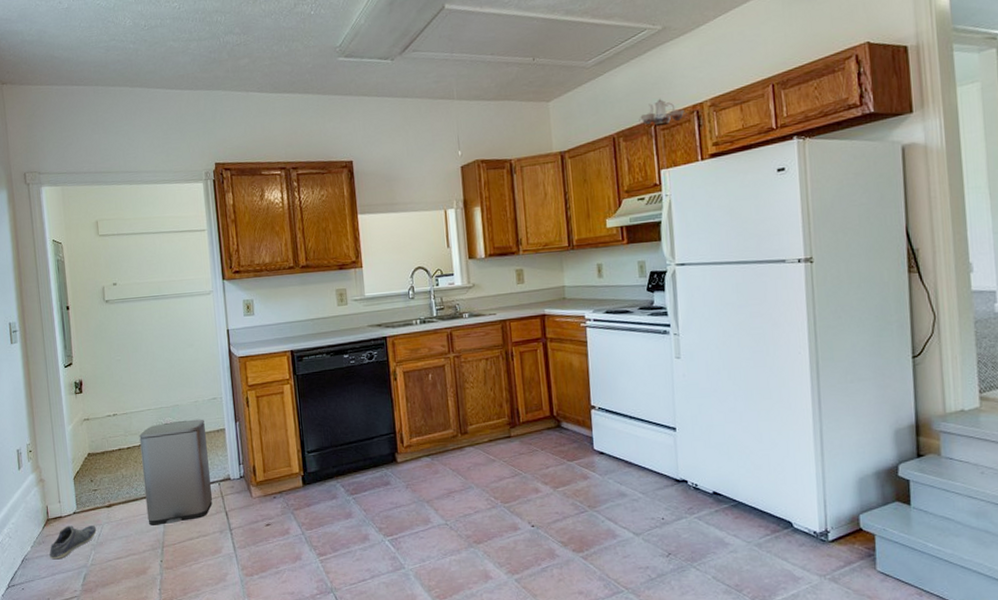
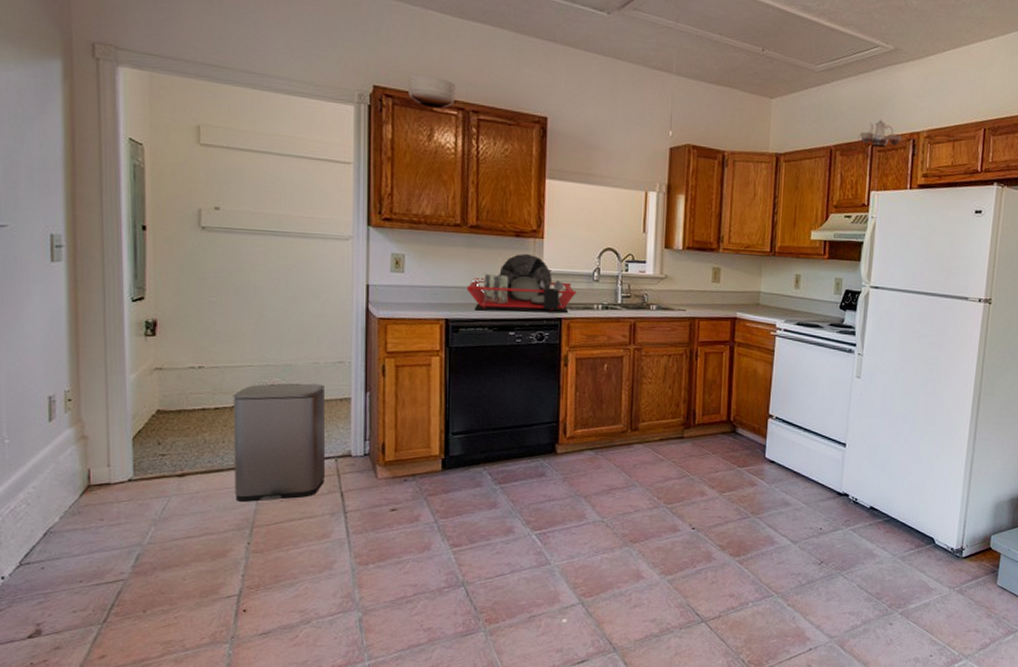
shoe: present [49,524,96,560] -> none [87,495,160,535]
bowl: none [240,145,278,173] -> present [409,74,456,109]
dish rack: none [304,283,396,340] -> present [466,254,577,314]

